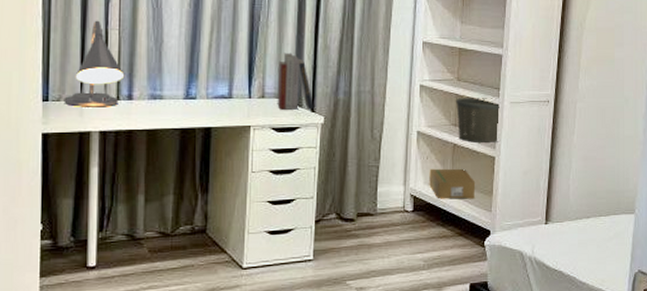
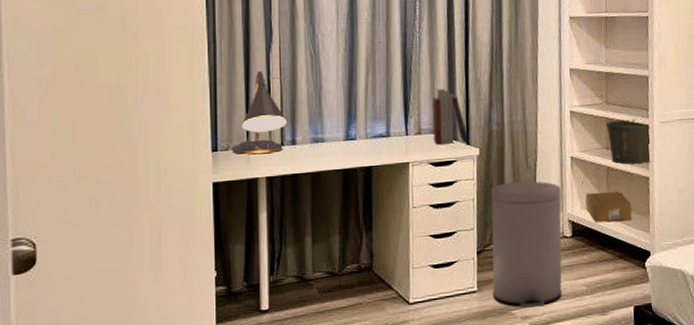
pedal bin: none [329,153,405,279] -> present [491,181,562,308]

